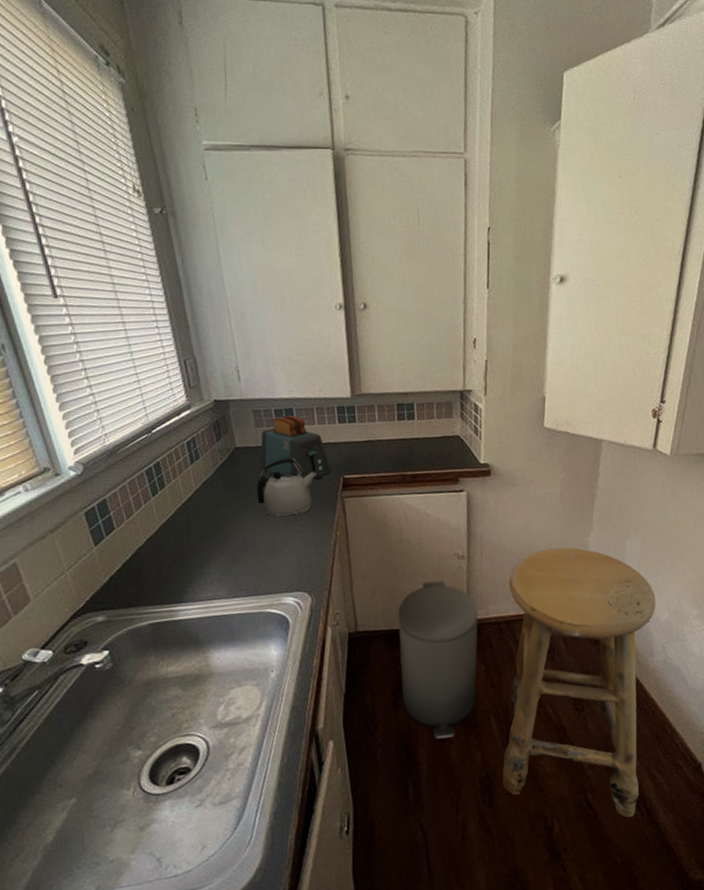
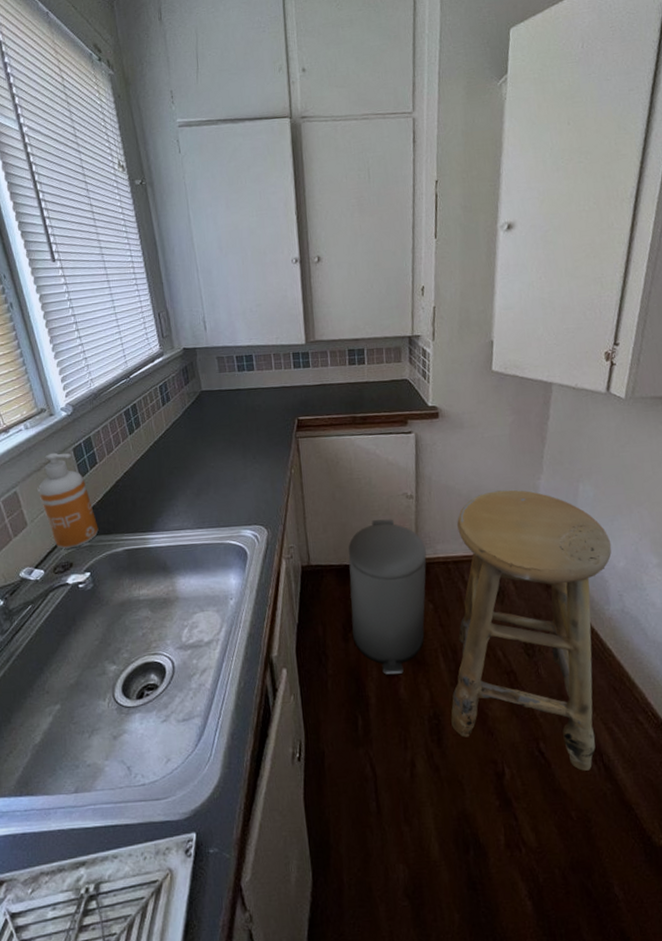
soap dispenser: none [41,517,118,626] -> present [37,452,99,549]
kettle: present [256,456,317,516] -> none [219,399,273,454]
toaster: present [260,415,332,481] -> none [223,361,287,422]

